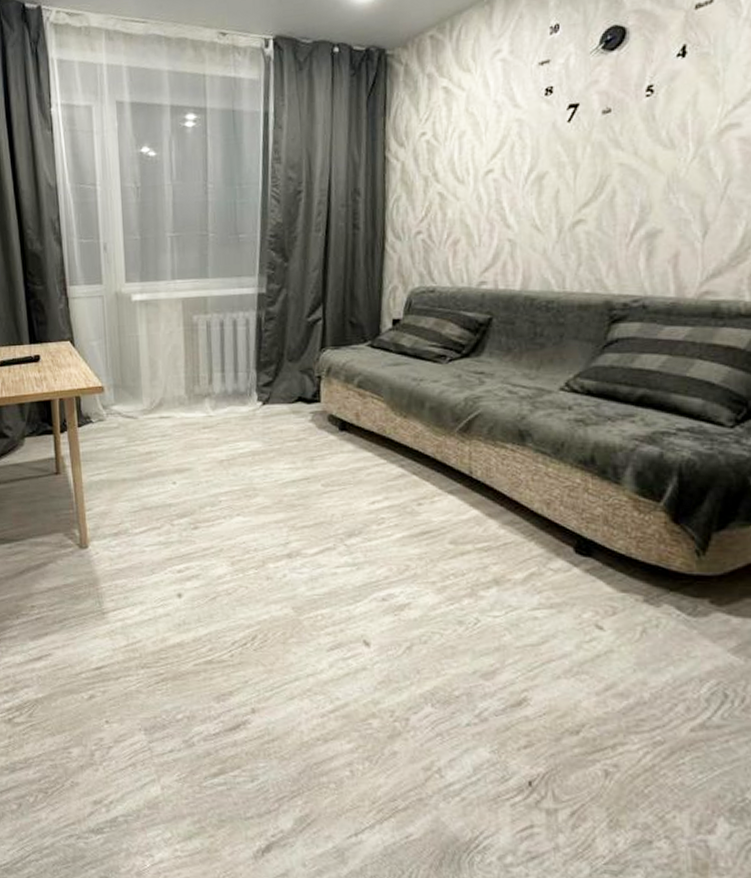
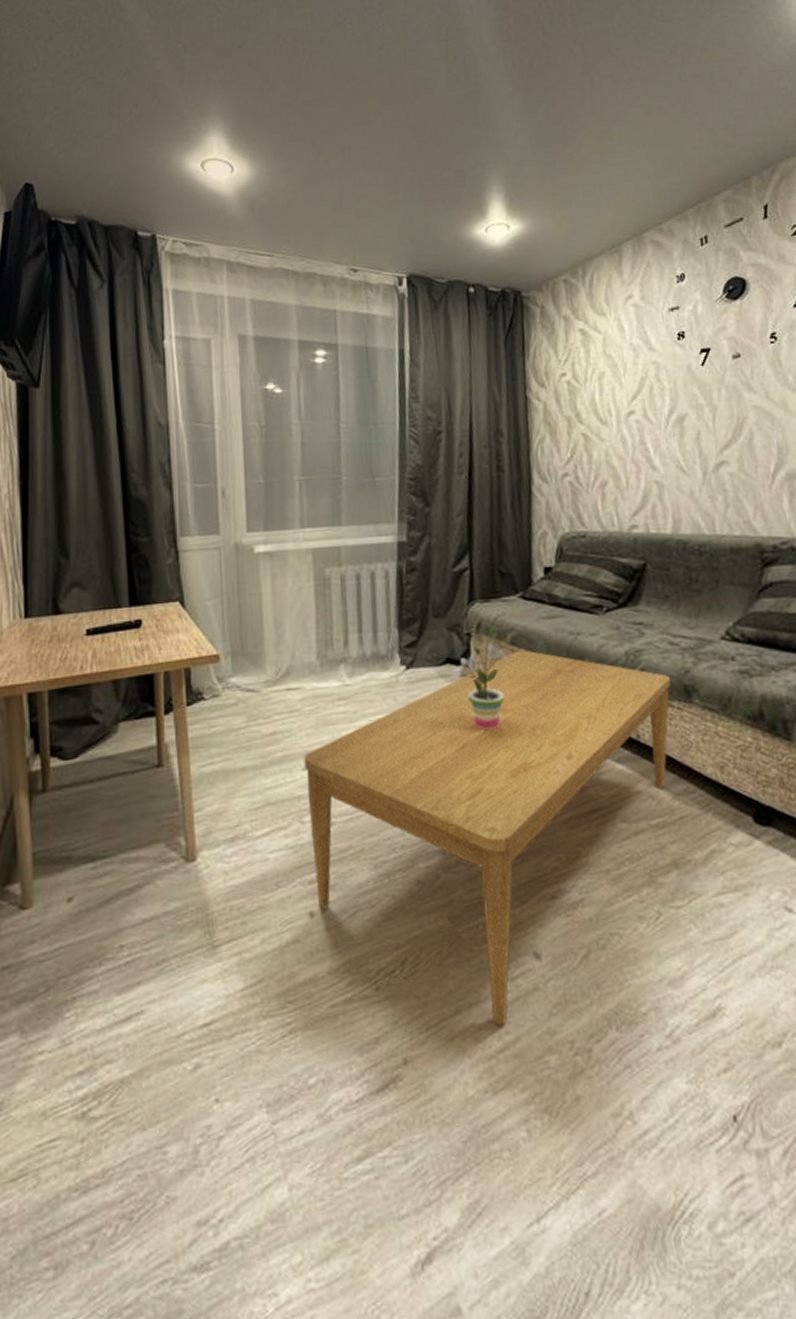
coffee table: none [174,392,507,693] -> present [304,650,671,1026]
potted plant: none [304,370,357,459] -> present [453,625,511,729]

